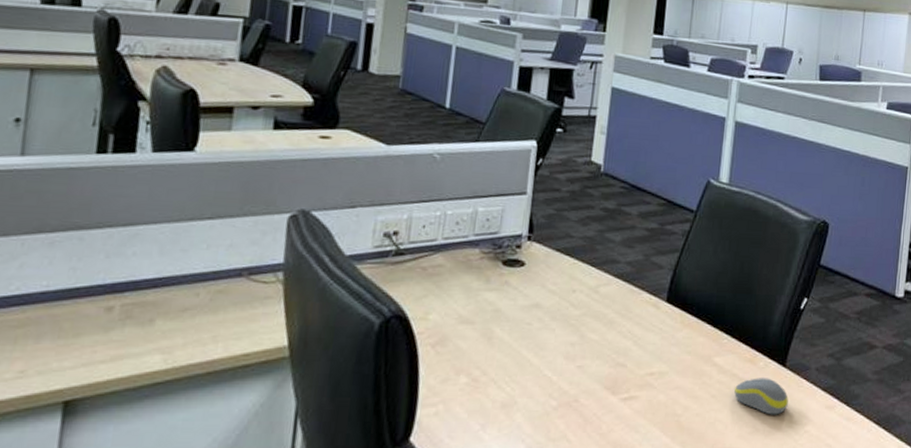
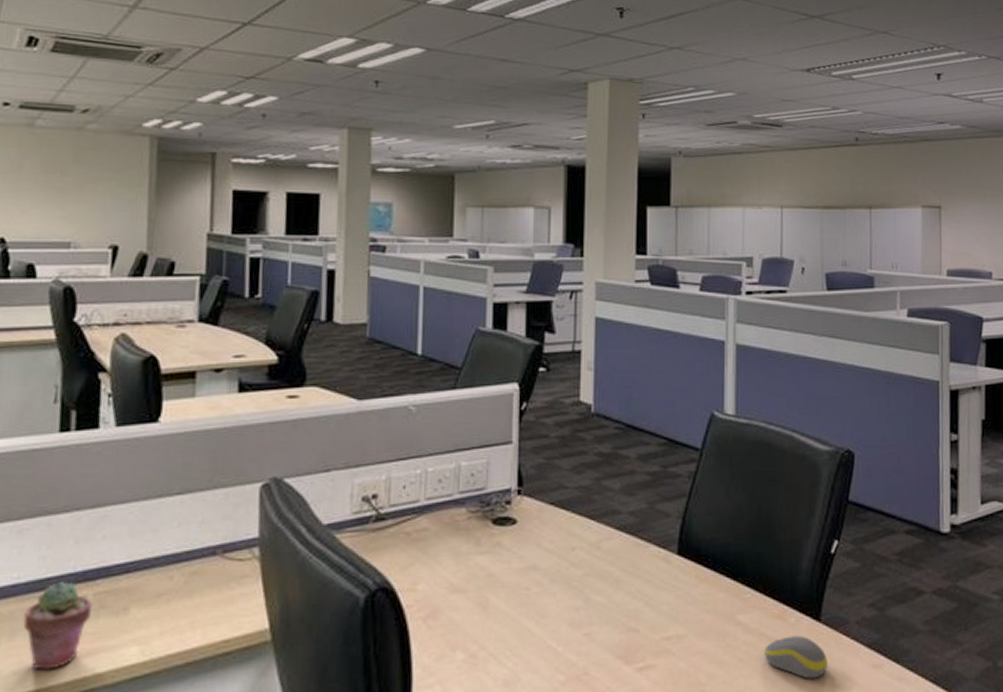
potted succulent: none [50,292,120,372] -> present [23,582,93,671]

